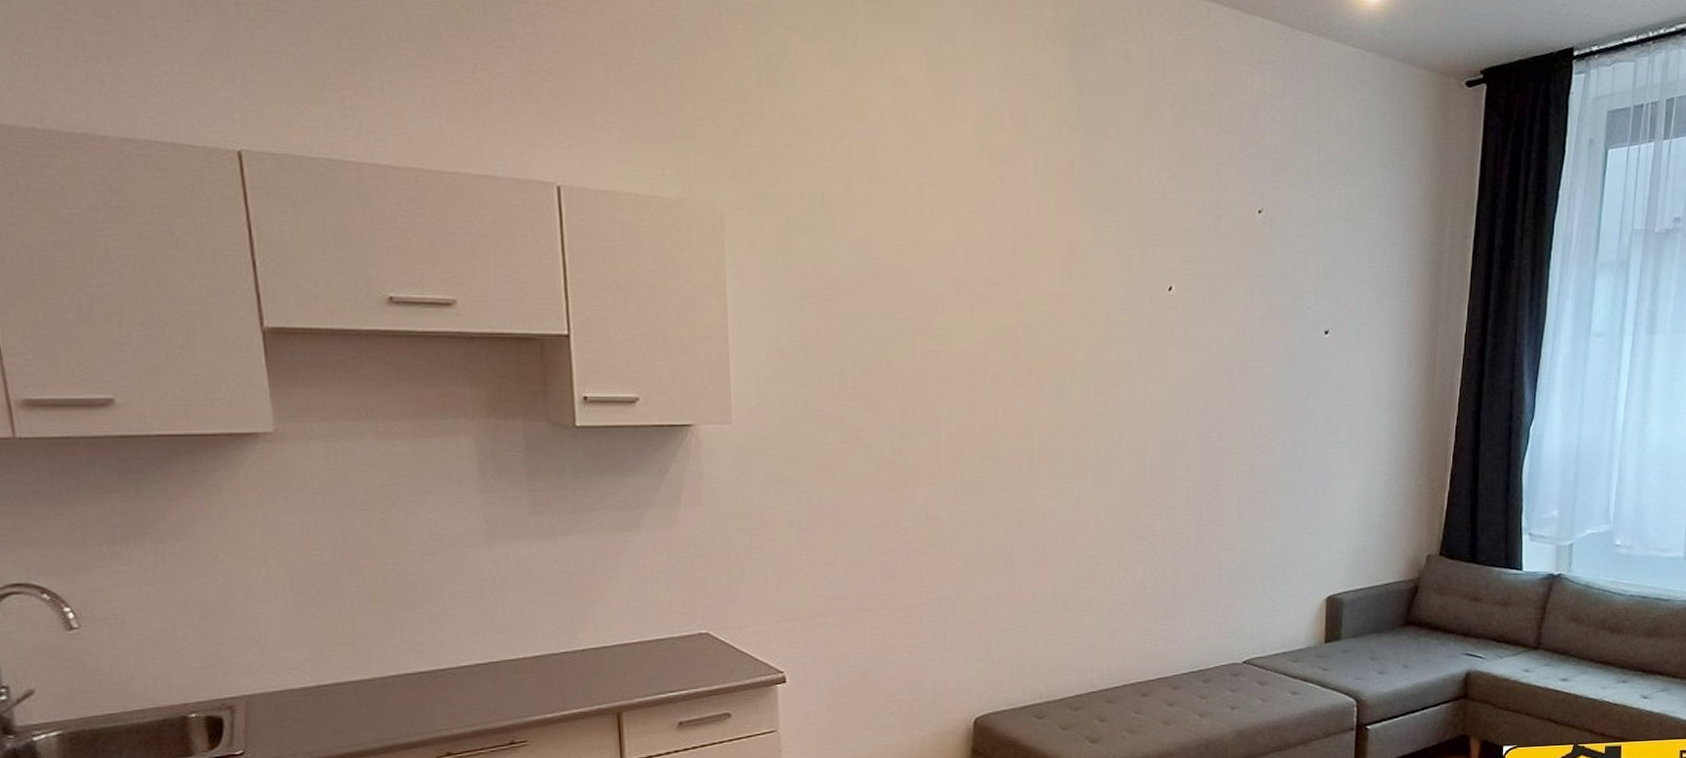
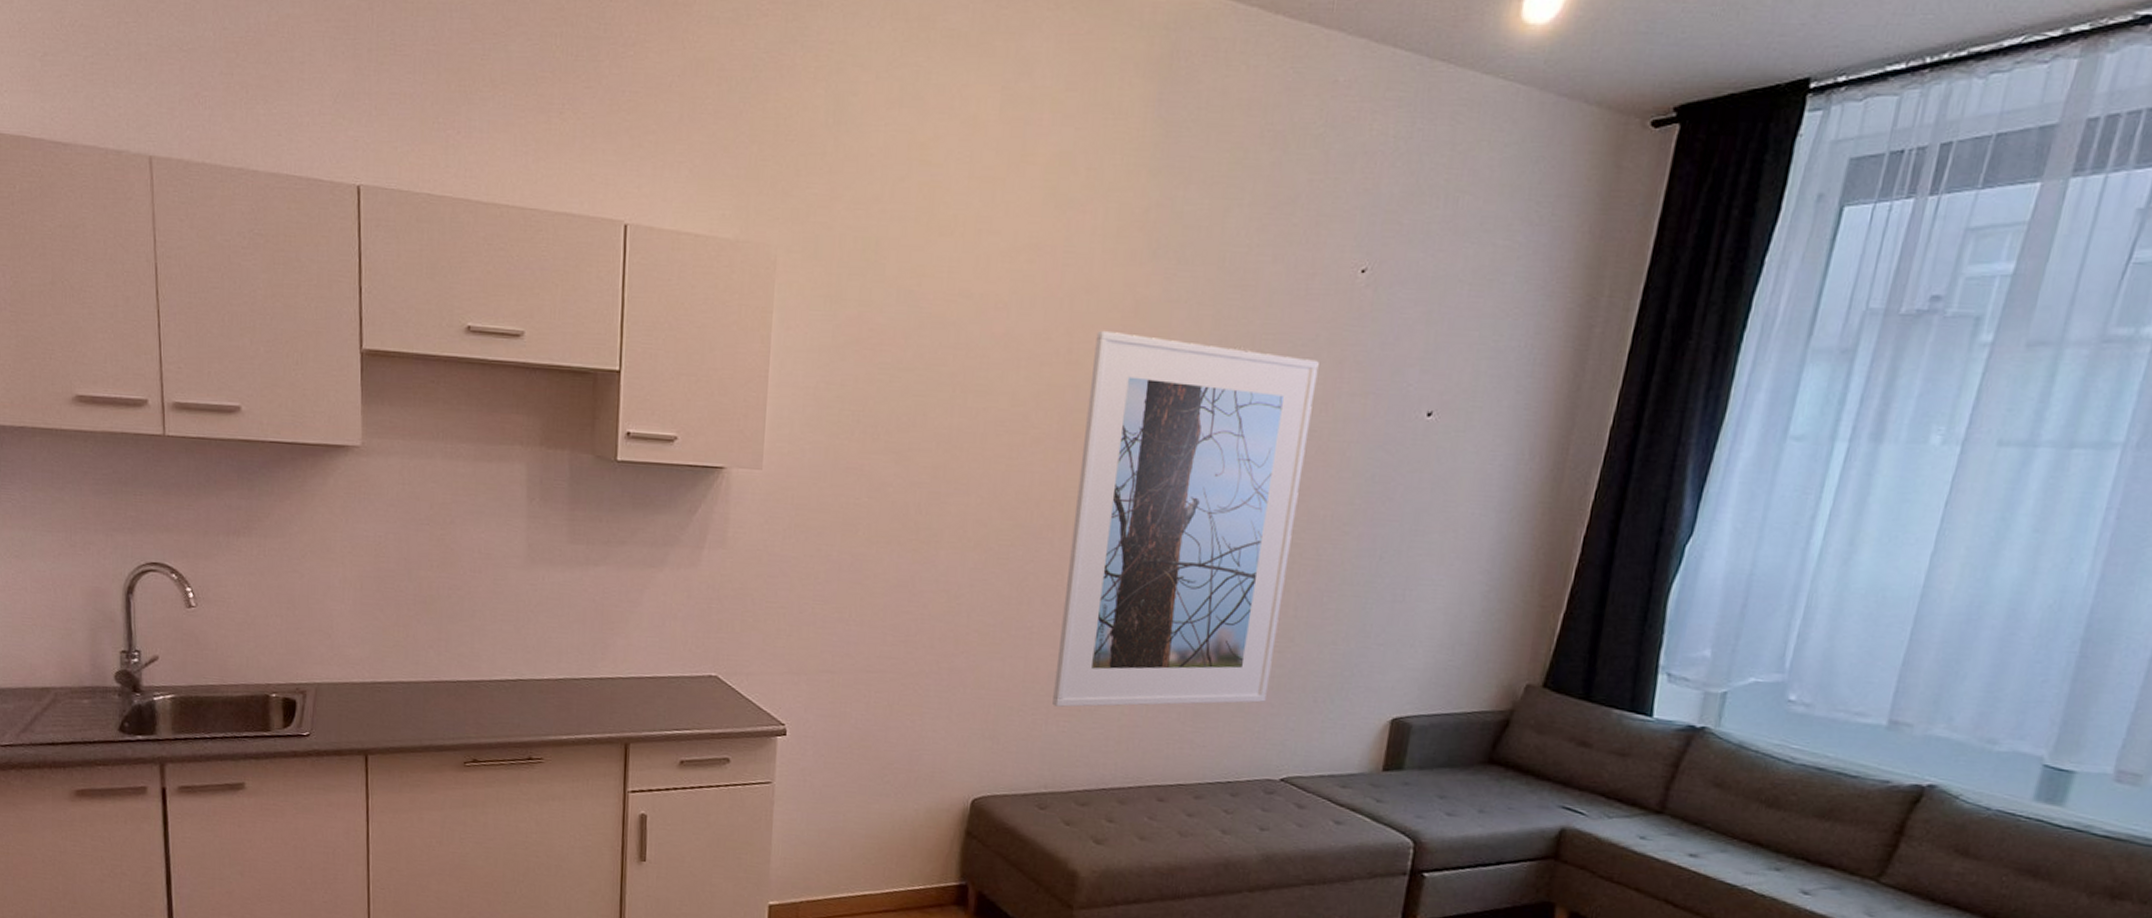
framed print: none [1037,272,1233,622] -> present [1052,330,1319,708]

